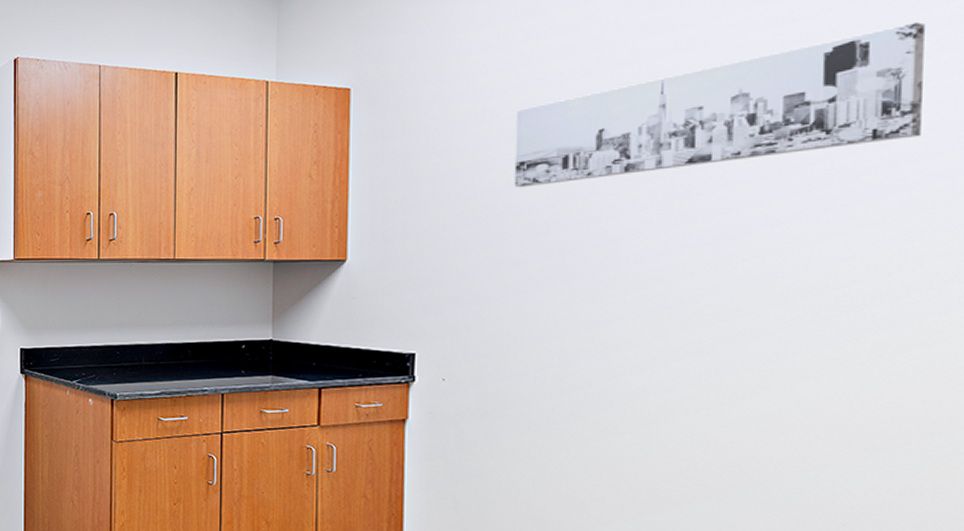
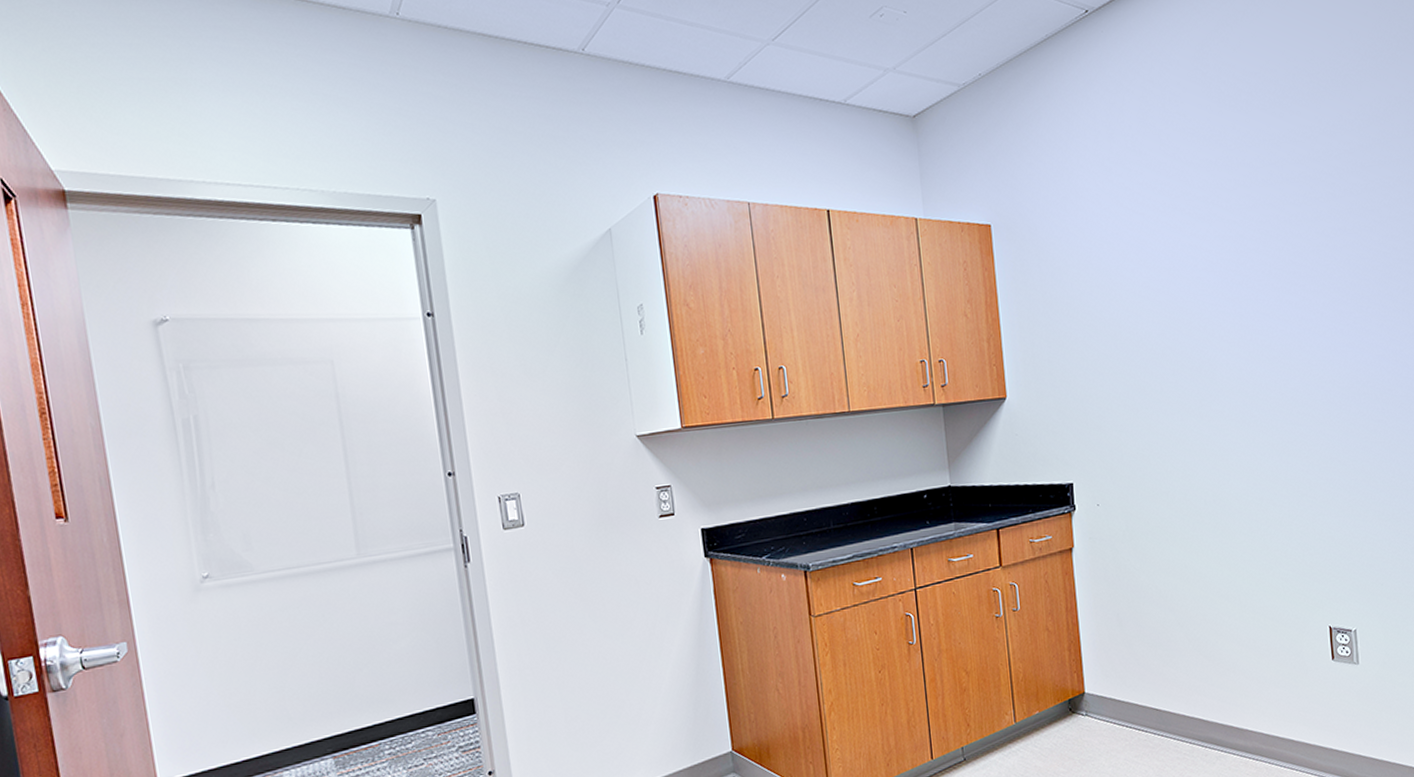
wall art: present [514,22,925,188] -> none [1127,163,1396,317]

